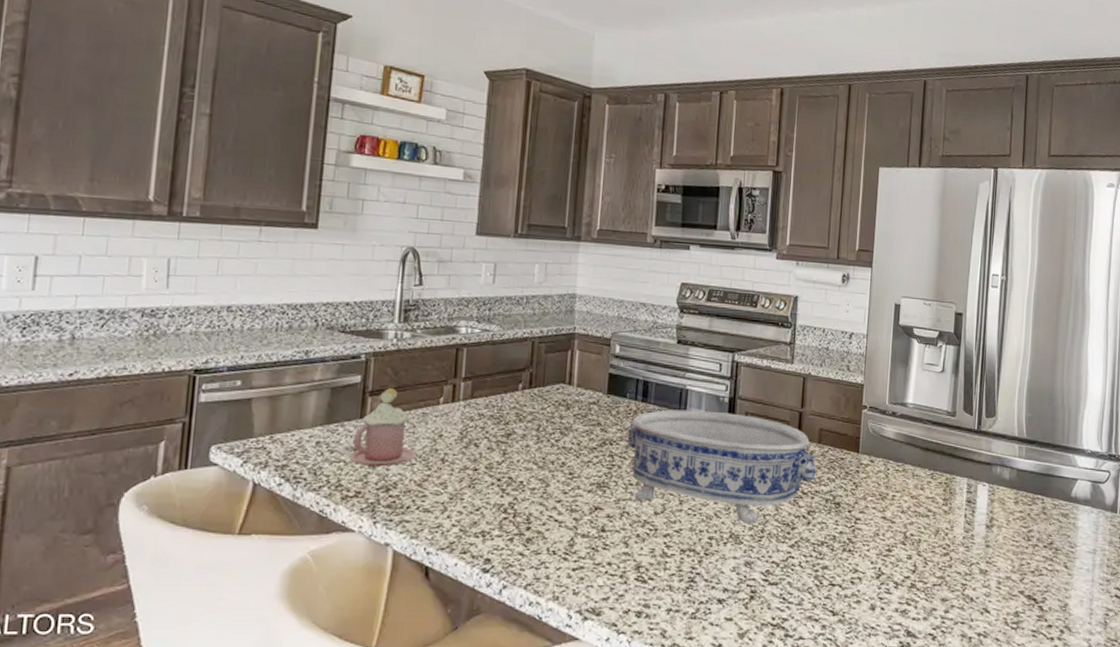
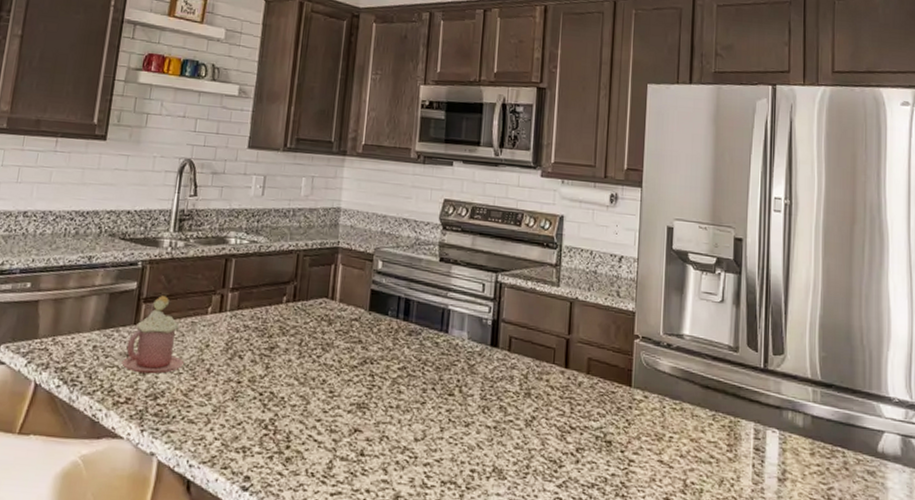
decorative bowl: present [626,409,818,524] -> none [387,330,586,458]

